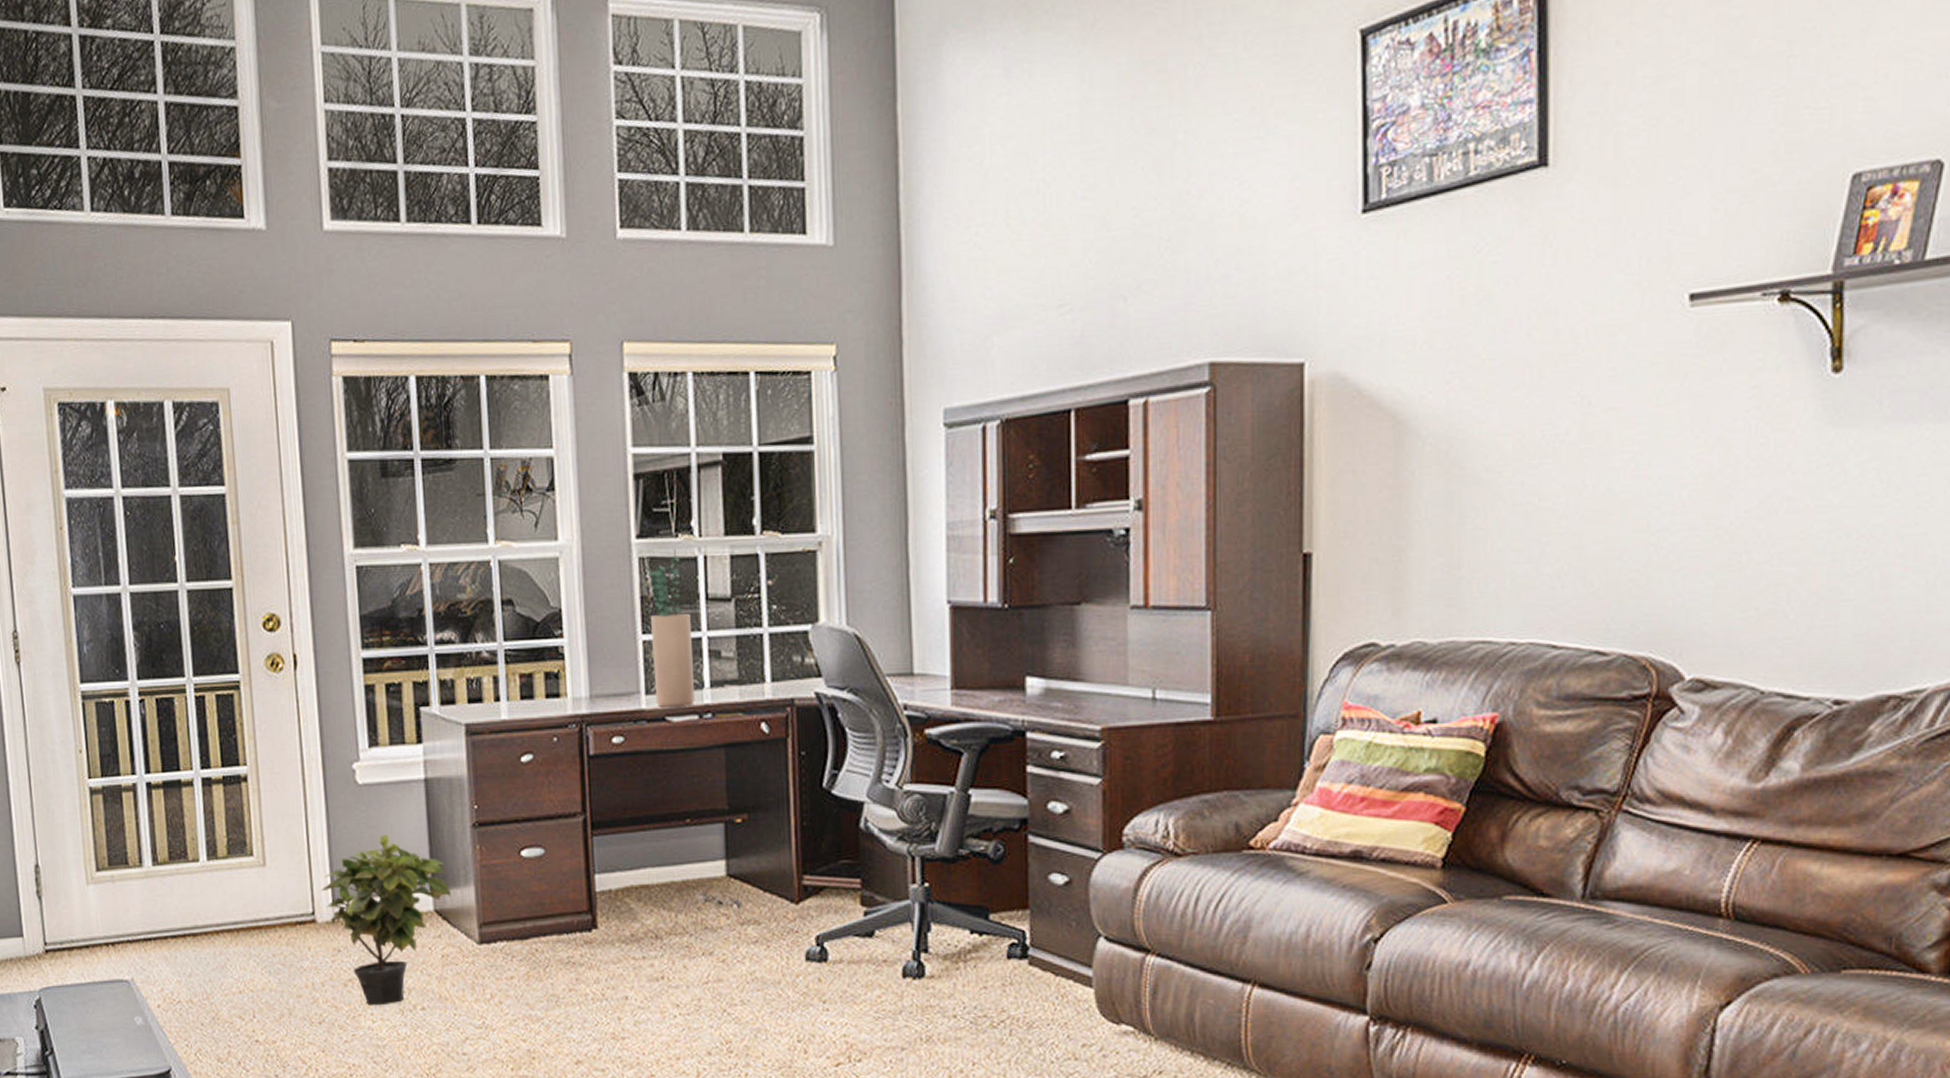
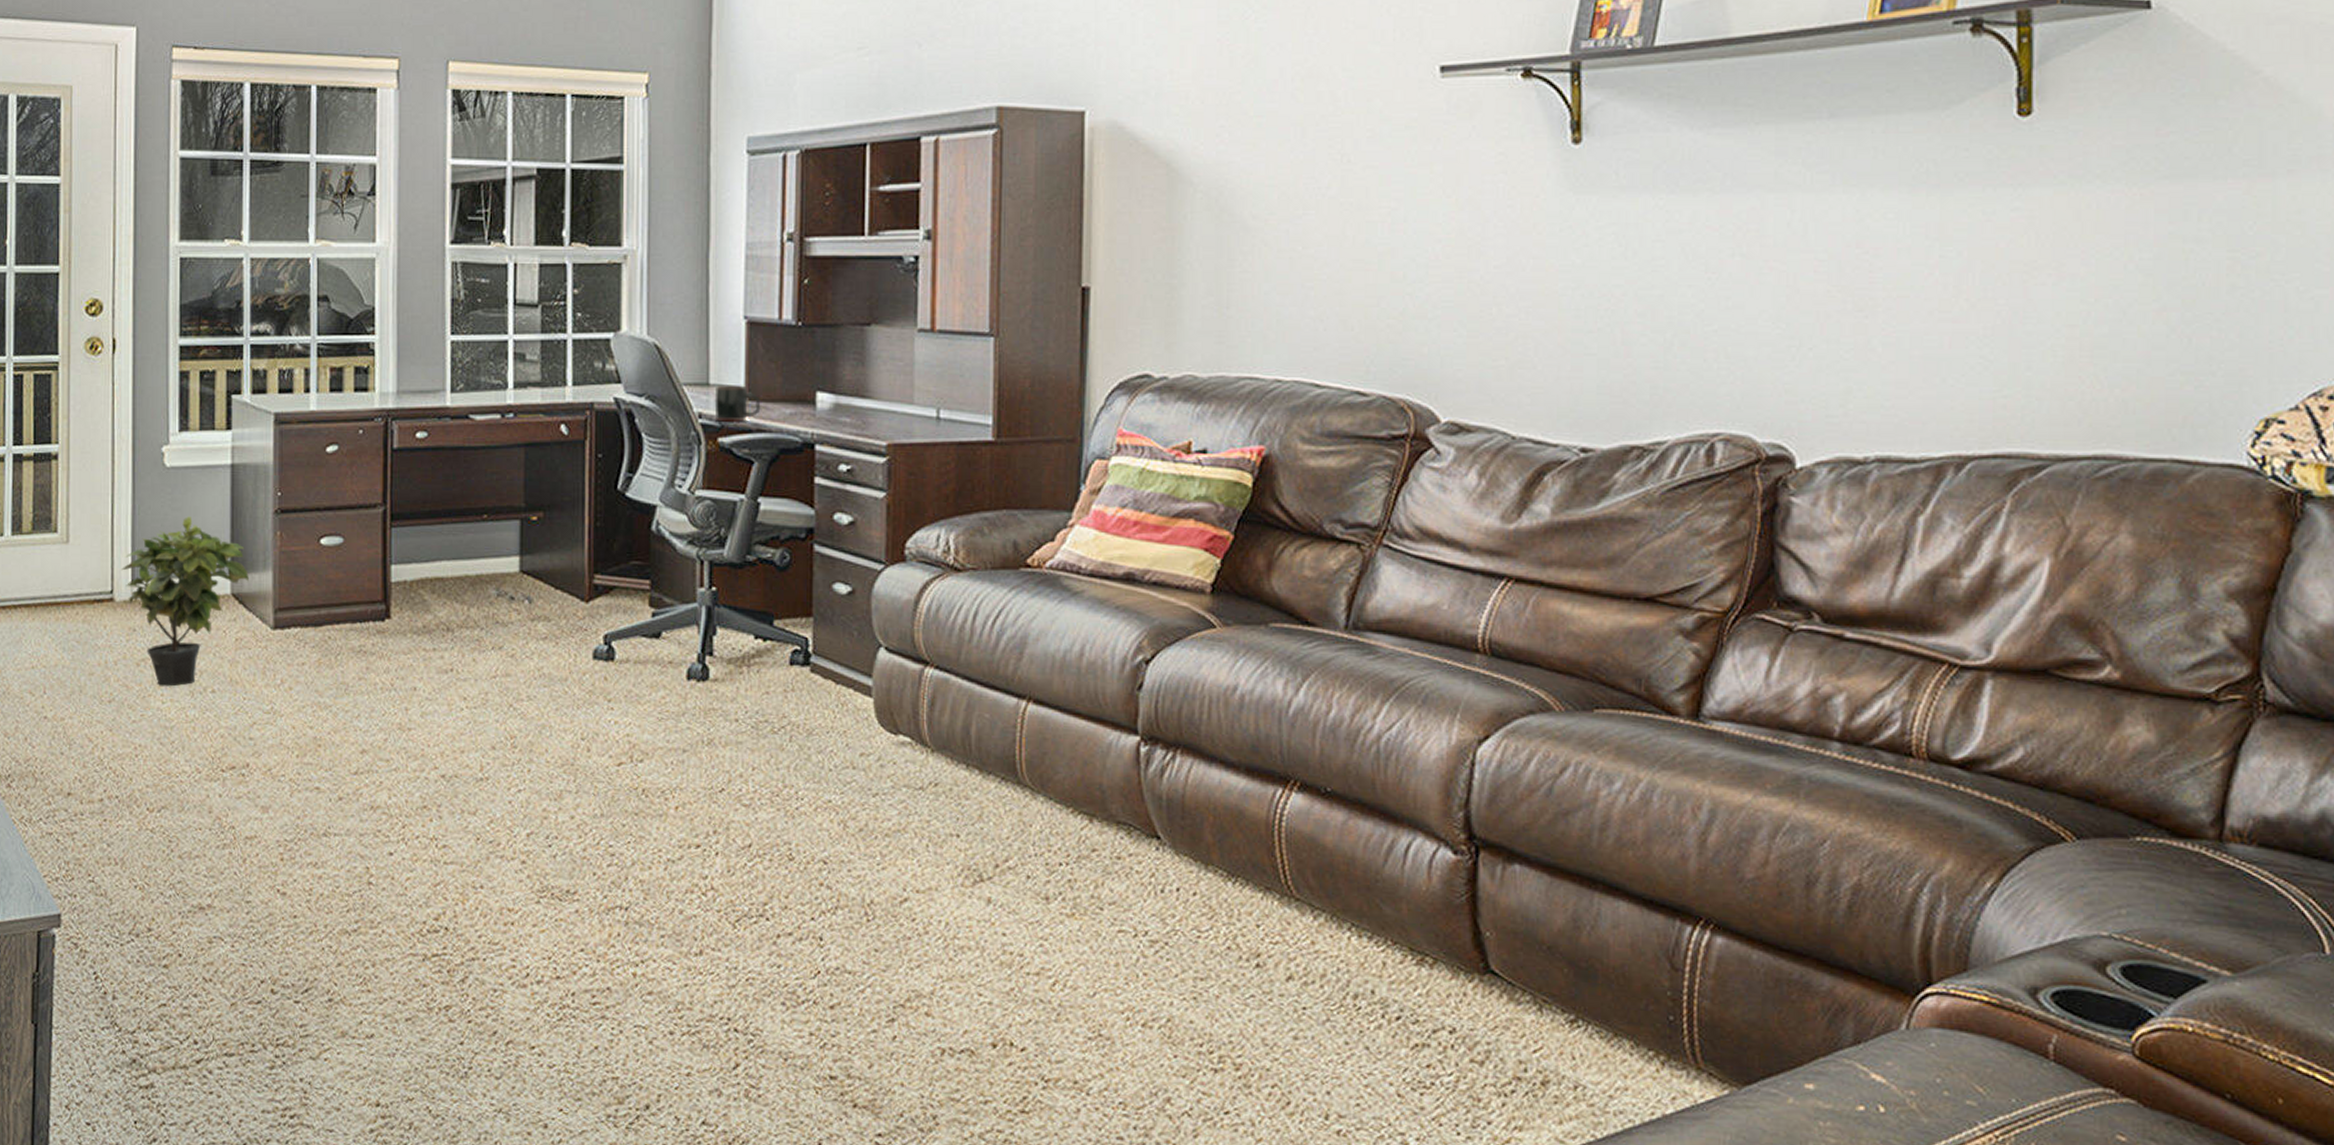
vase: present [645,548,696,707] -> none [458,255,499,405]
mug: none [919,672,968,713] -> present [714,383,761,422]

